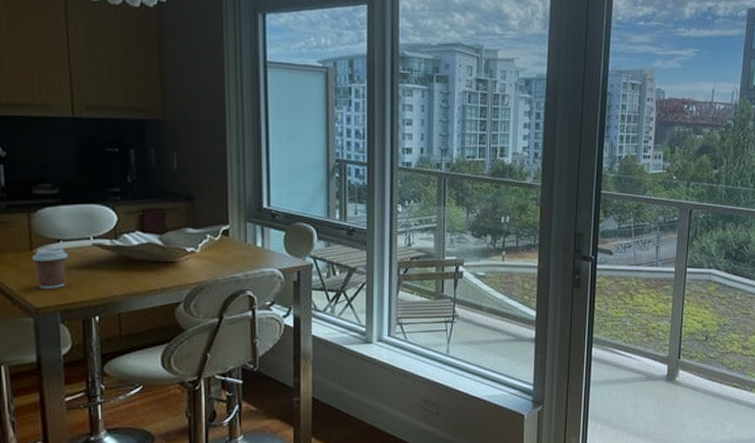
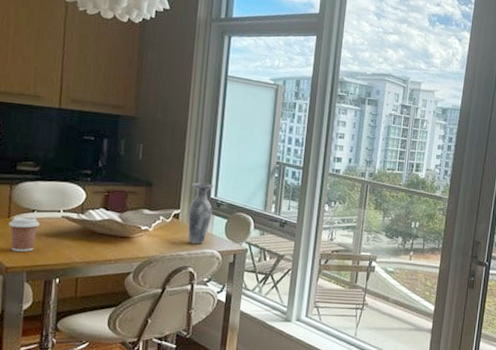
vase: none [239,191,267,263] -> present [188,182,215,244]

